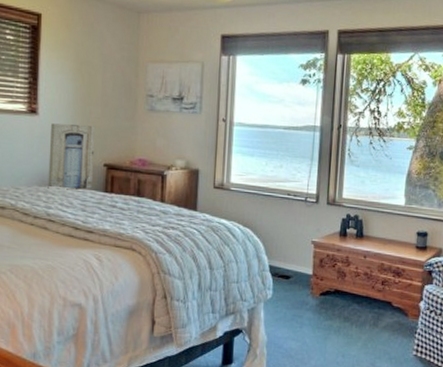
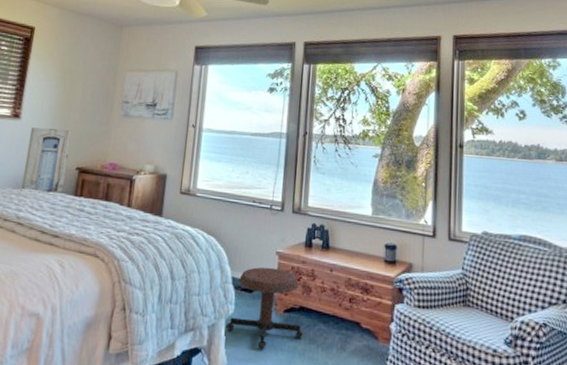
stool: none [264,255,339,329] -> present [225,267,304,350]

